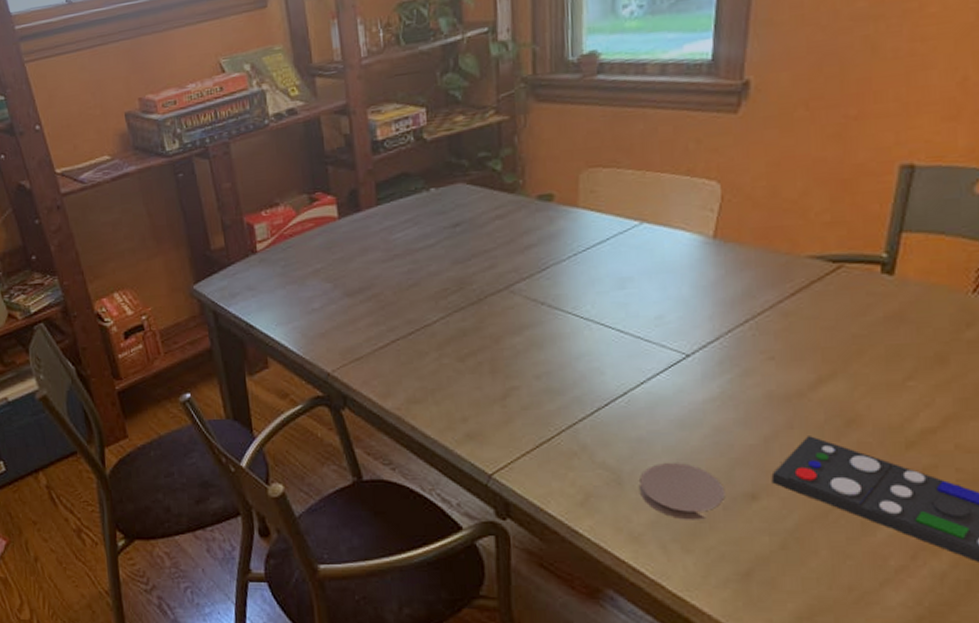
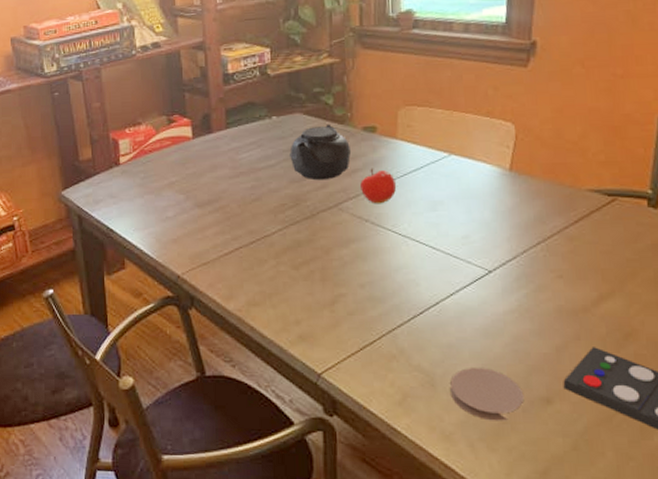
teapot: none [451,193,527,260] -> present [289,124,354,181]
fruit: none [535,242,577,285] -> present [360,168,396,204]

